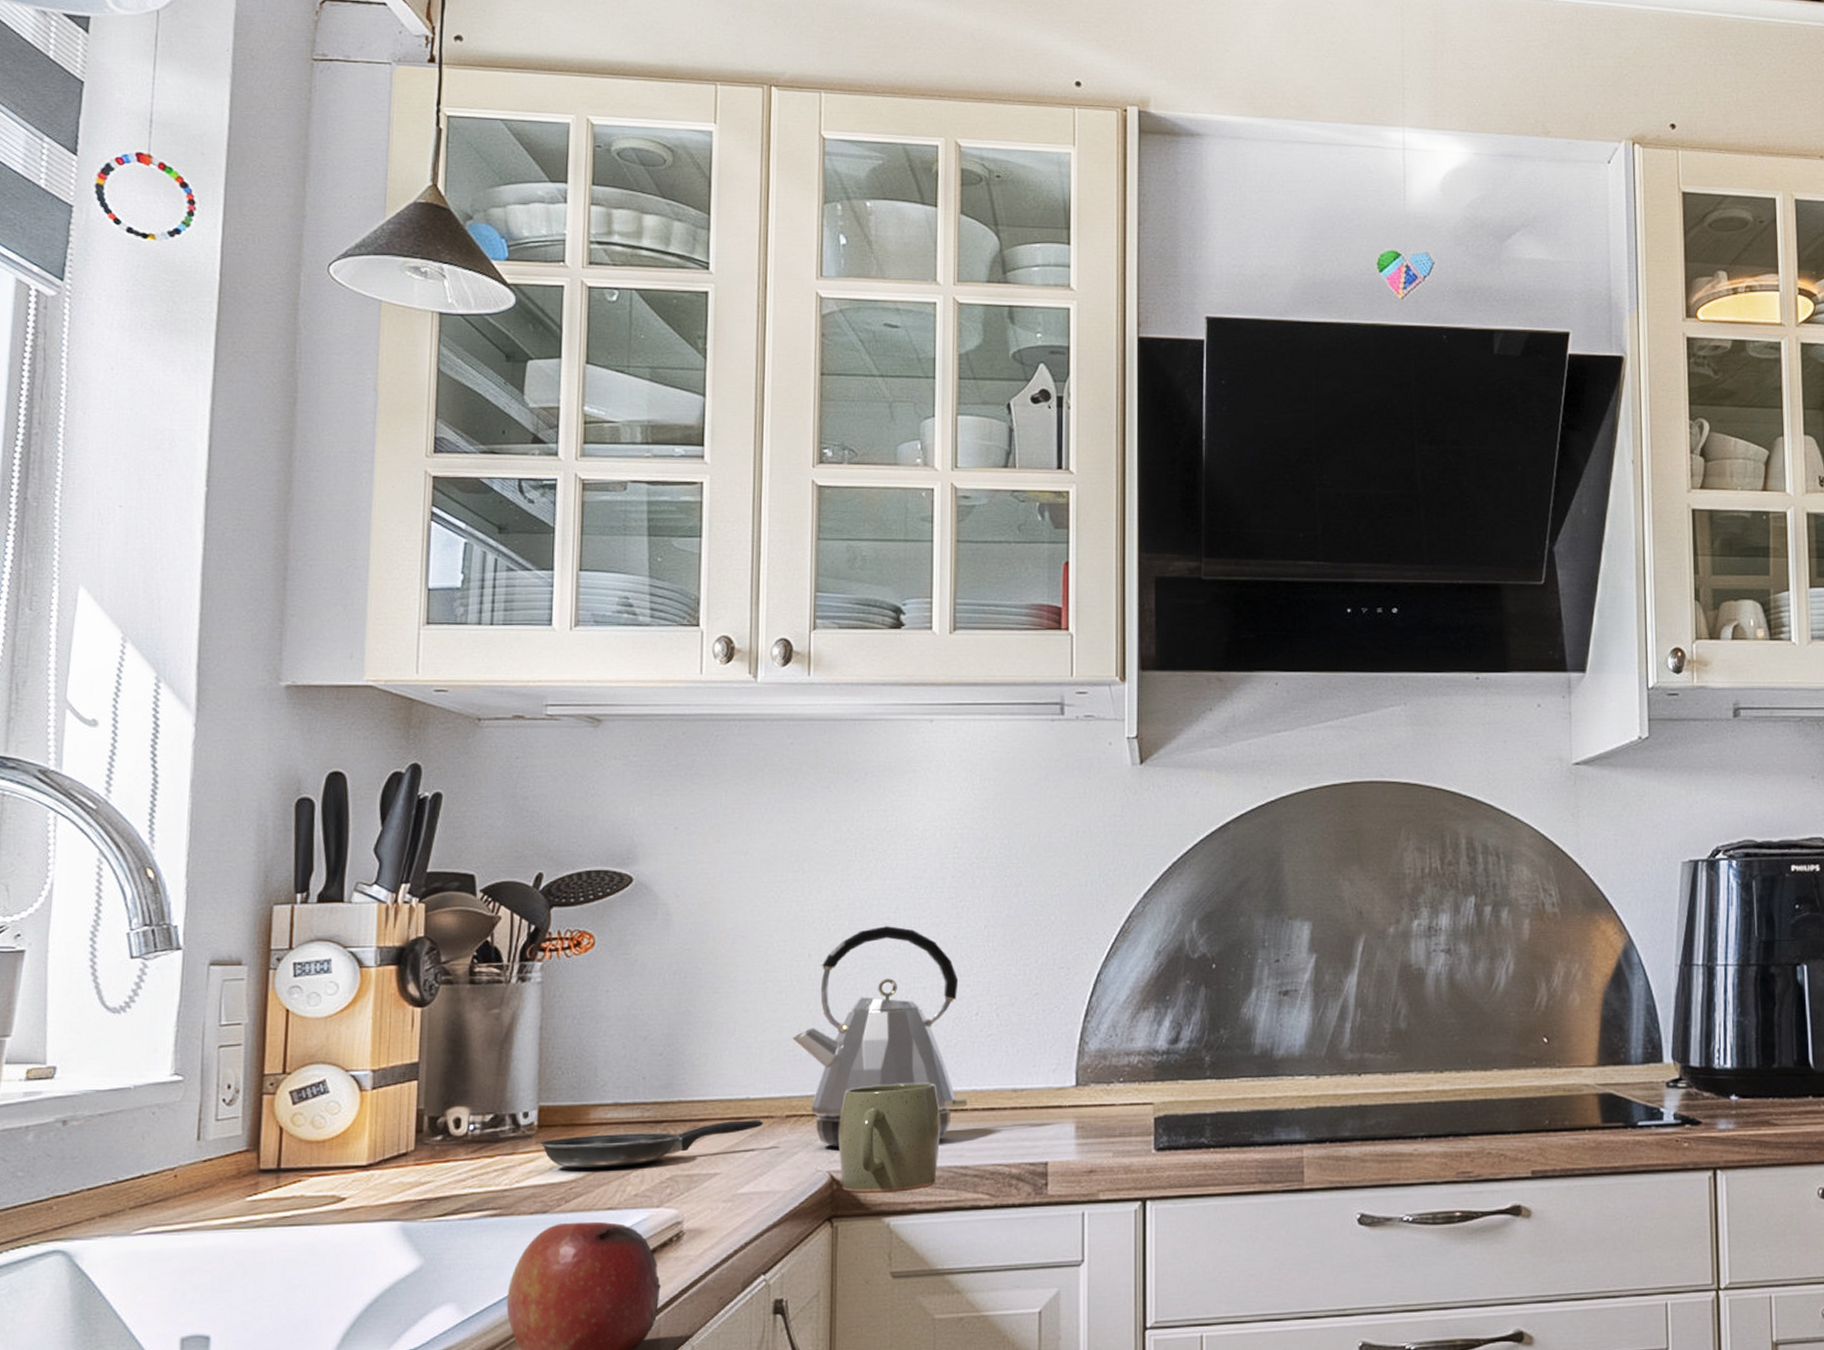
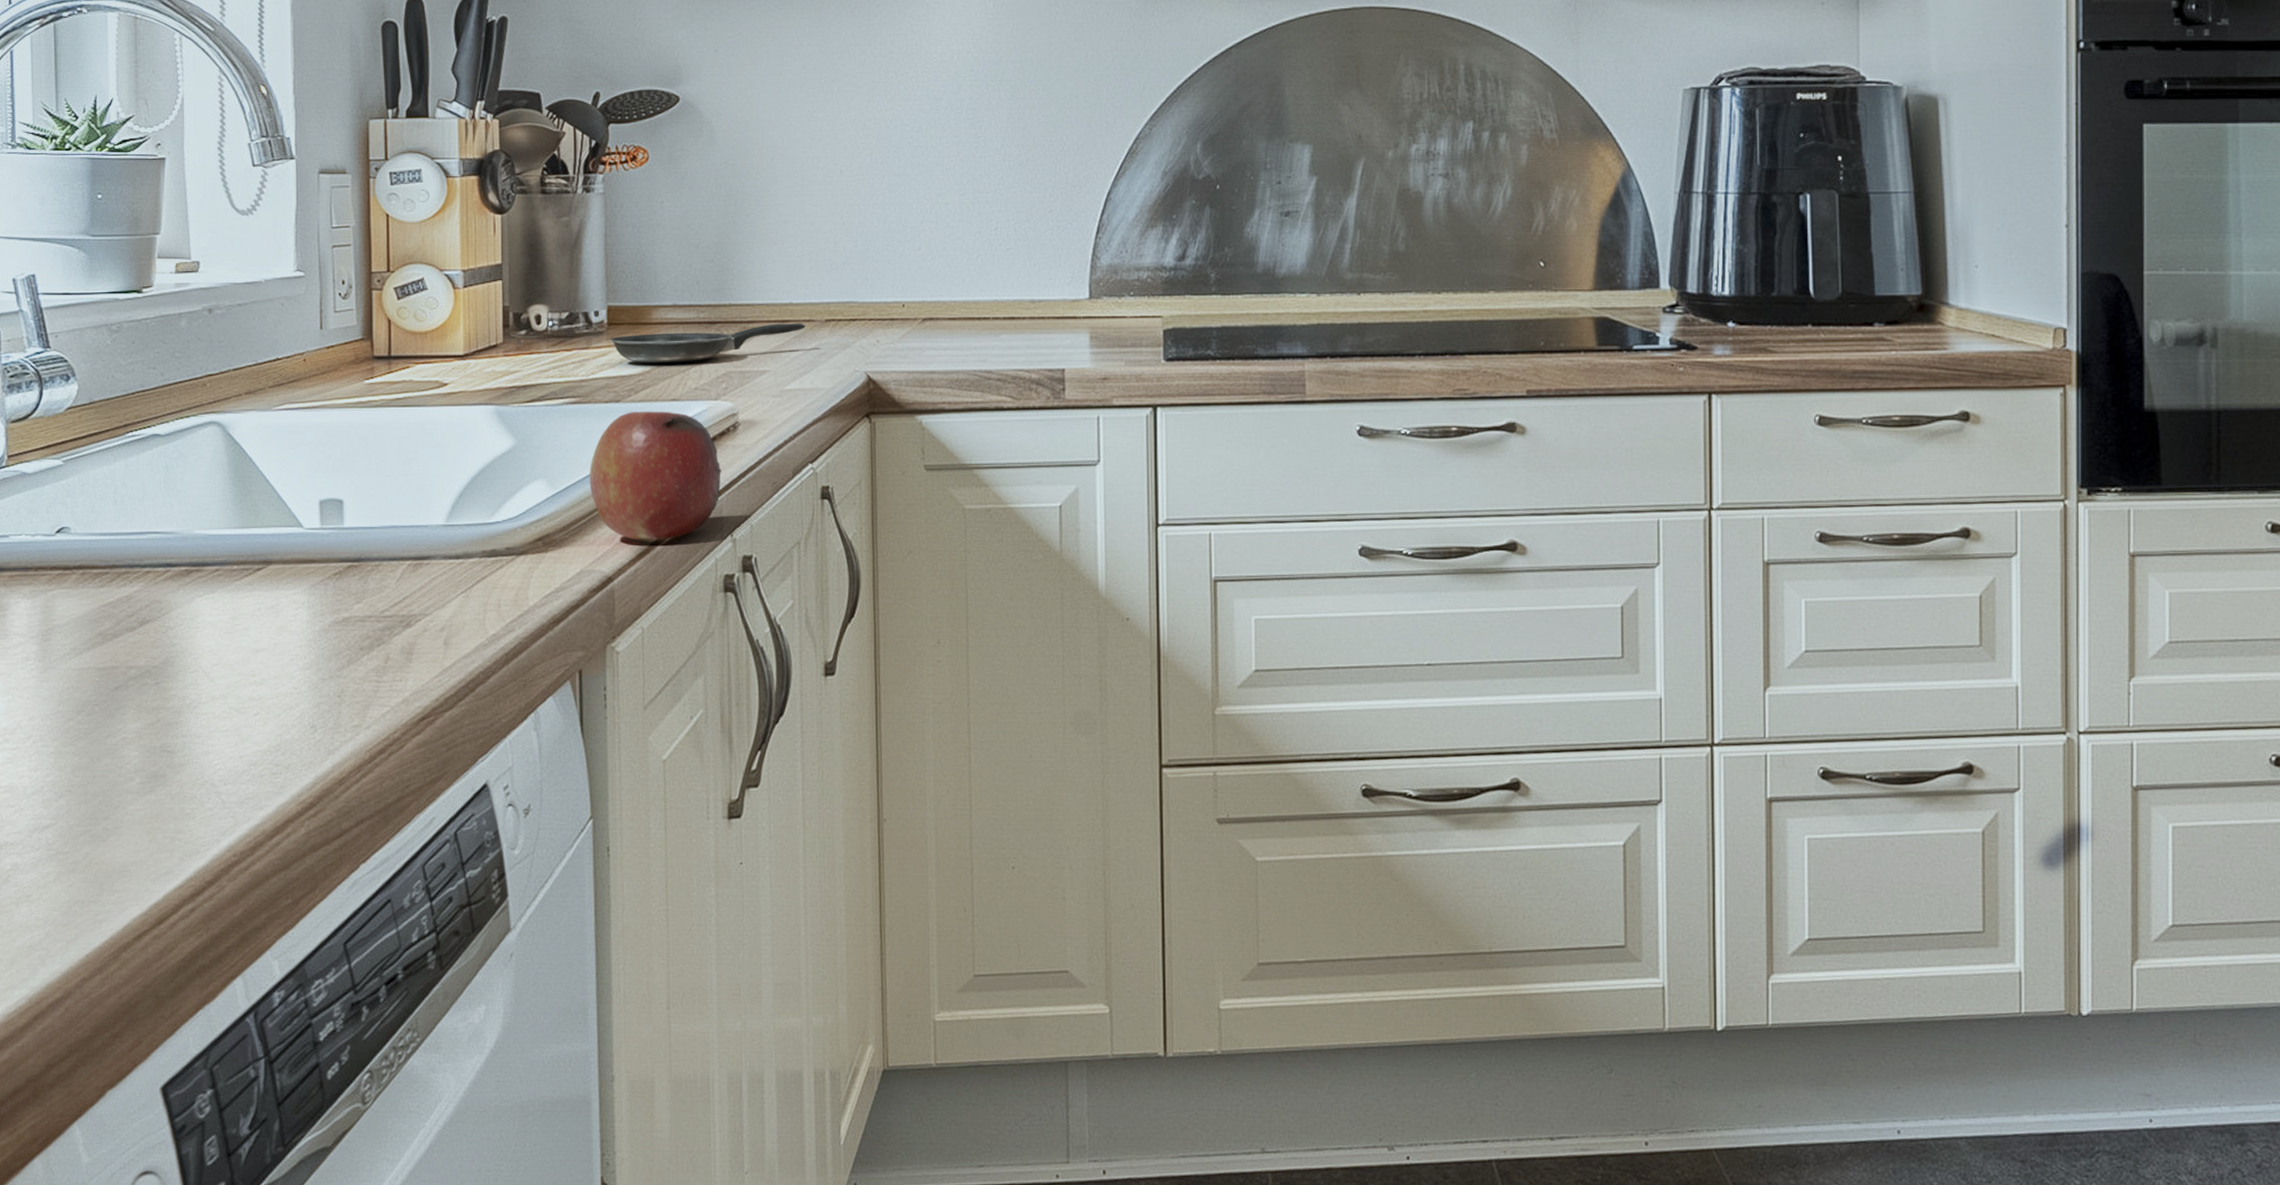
kettle: present [792,926,967,1148] -> none [828,145,989,350]
mug: present [839,1083,940,1194] -> none [874,293,965,394]

